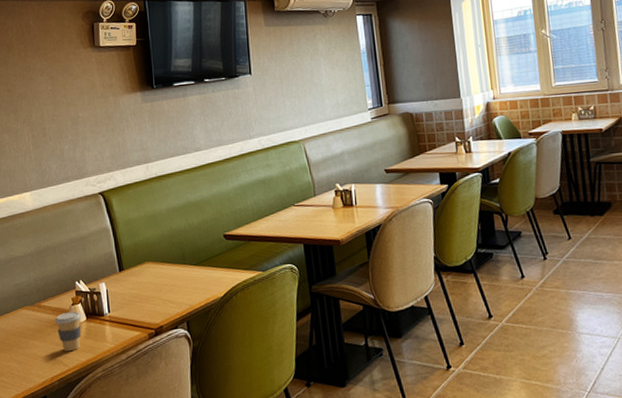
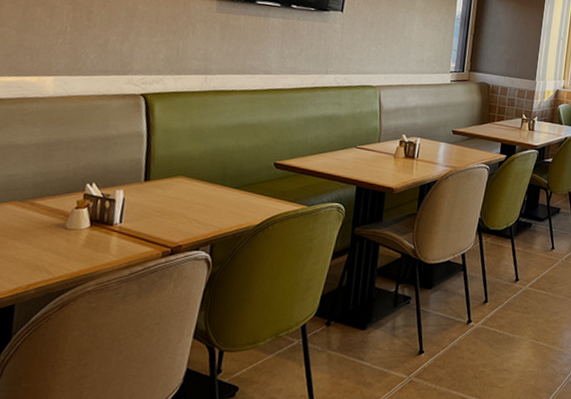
coffee cup: present [54,311,82,352] -> none [48,215,85,259]

